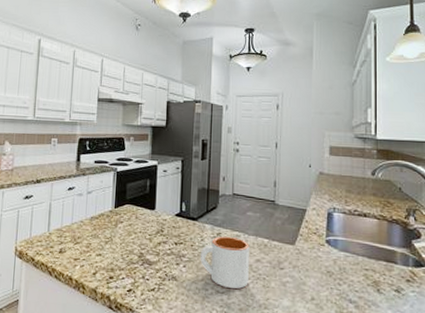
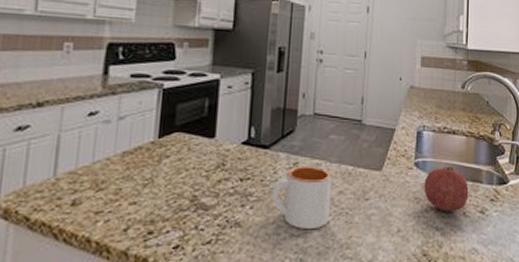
fruit: none [336,246,382,288] -> present [424,166,469,212]

